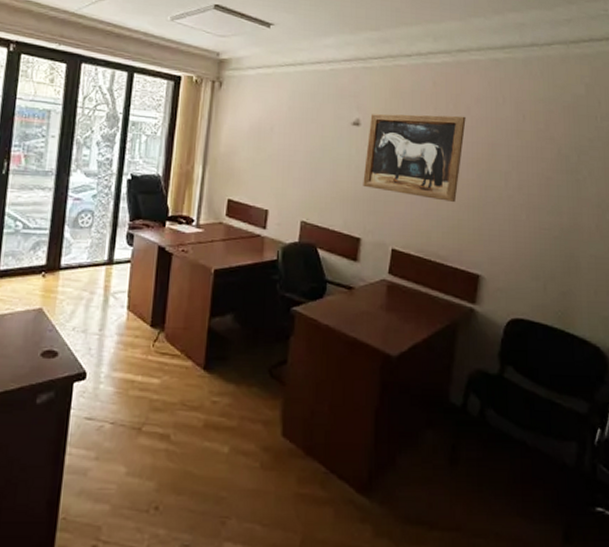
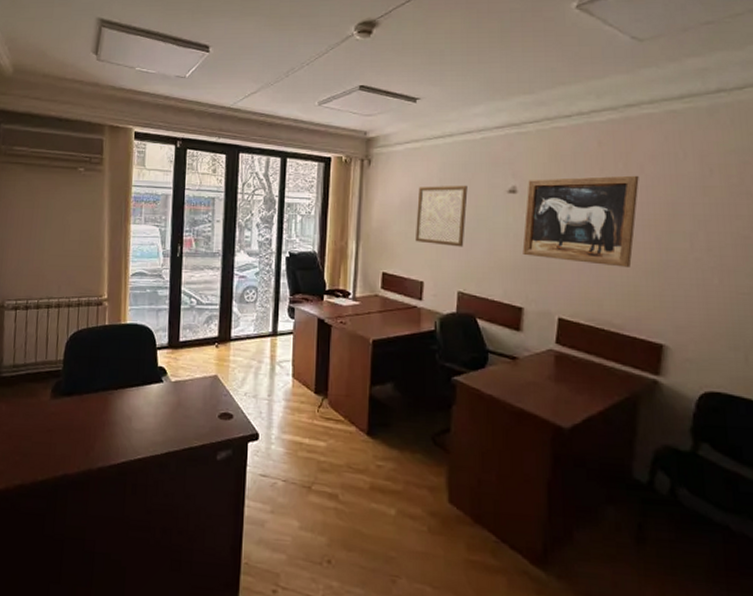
wall art: none [263,113,315,177] -> present [416,185,468,247]

